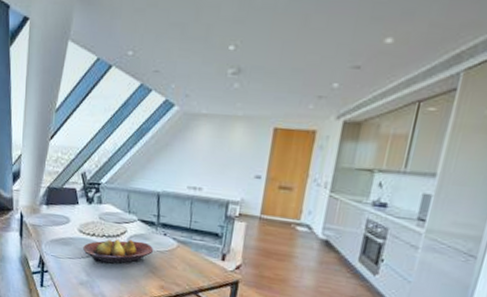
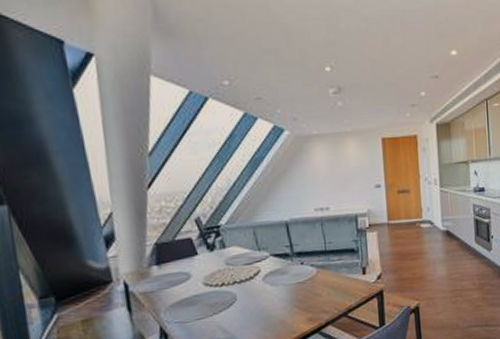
fruit bowl: present [83,239,154,264] -> none [213,277,294,315]

